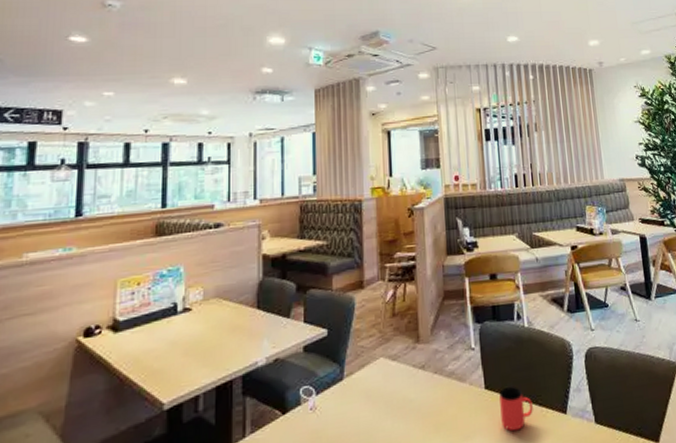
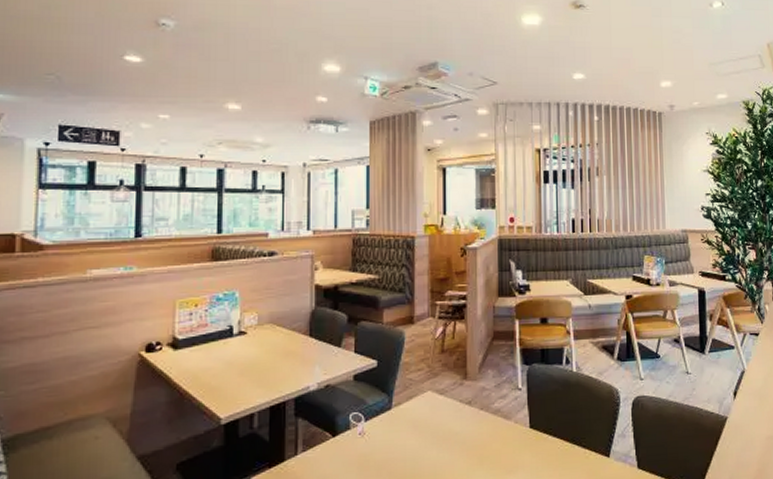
cup: present [499,386,533,432] -> none [544,427,576,470]

